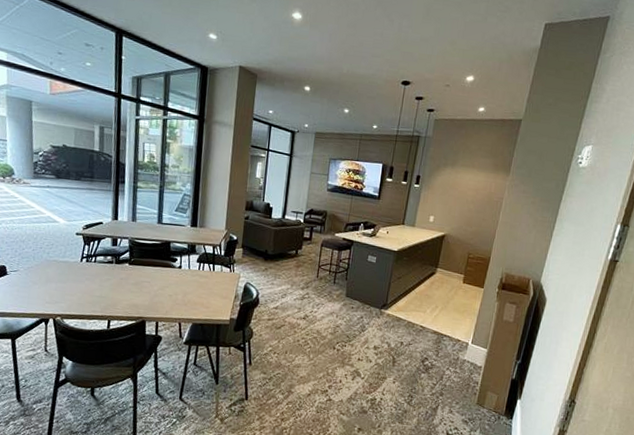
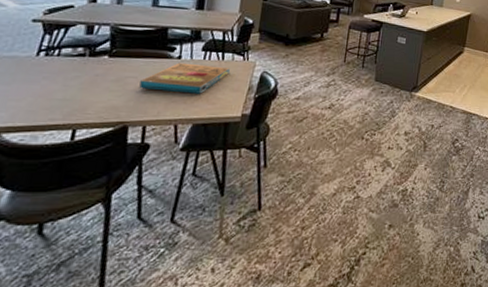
pizza box: none [152,271,219,299] -> present [139,62,230,94]

